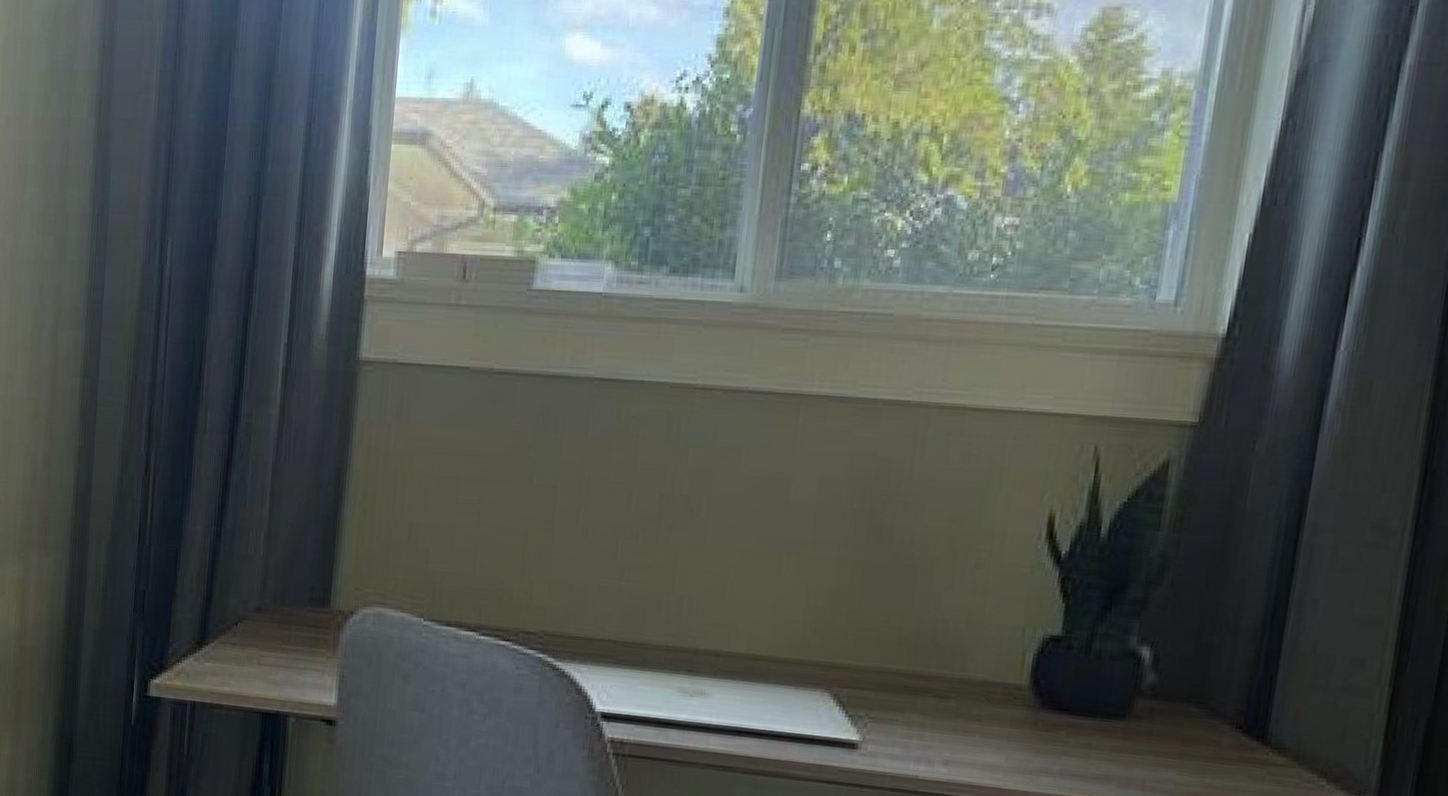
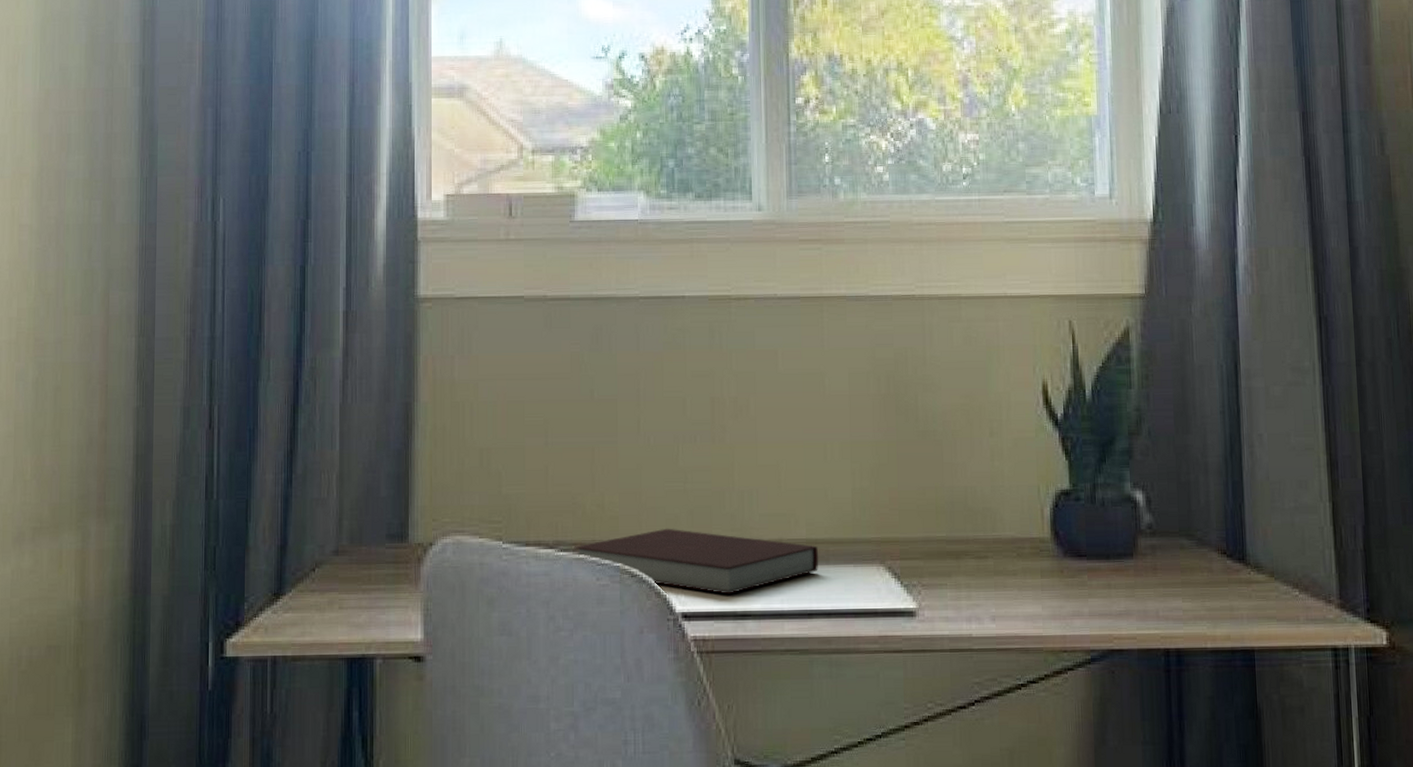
notebook: none [496,625,758,701] -> present [574,528,819,595]

